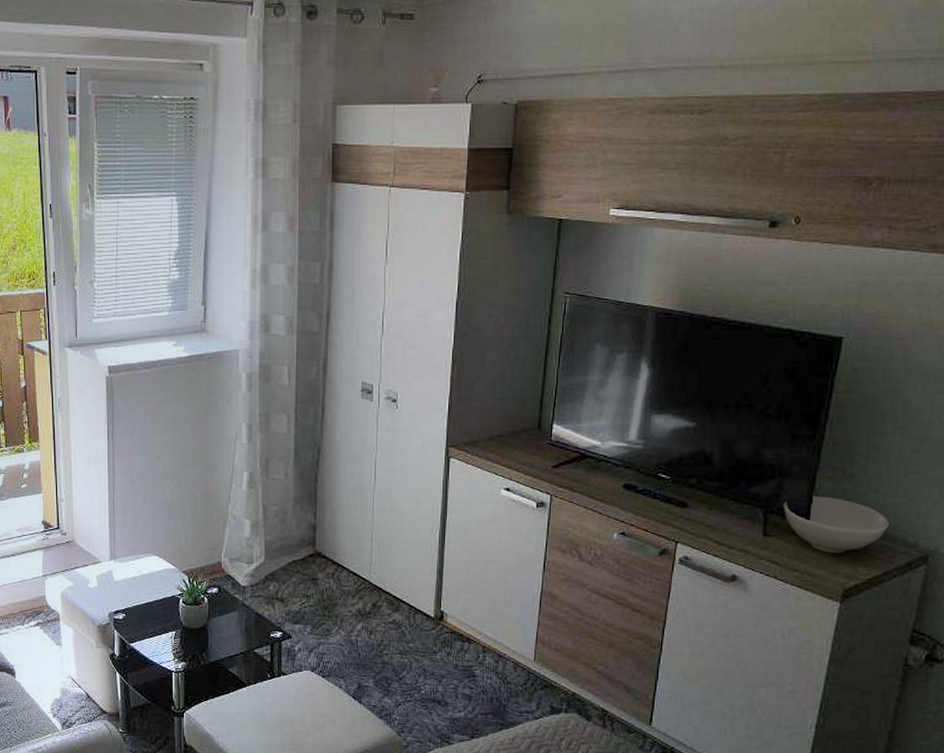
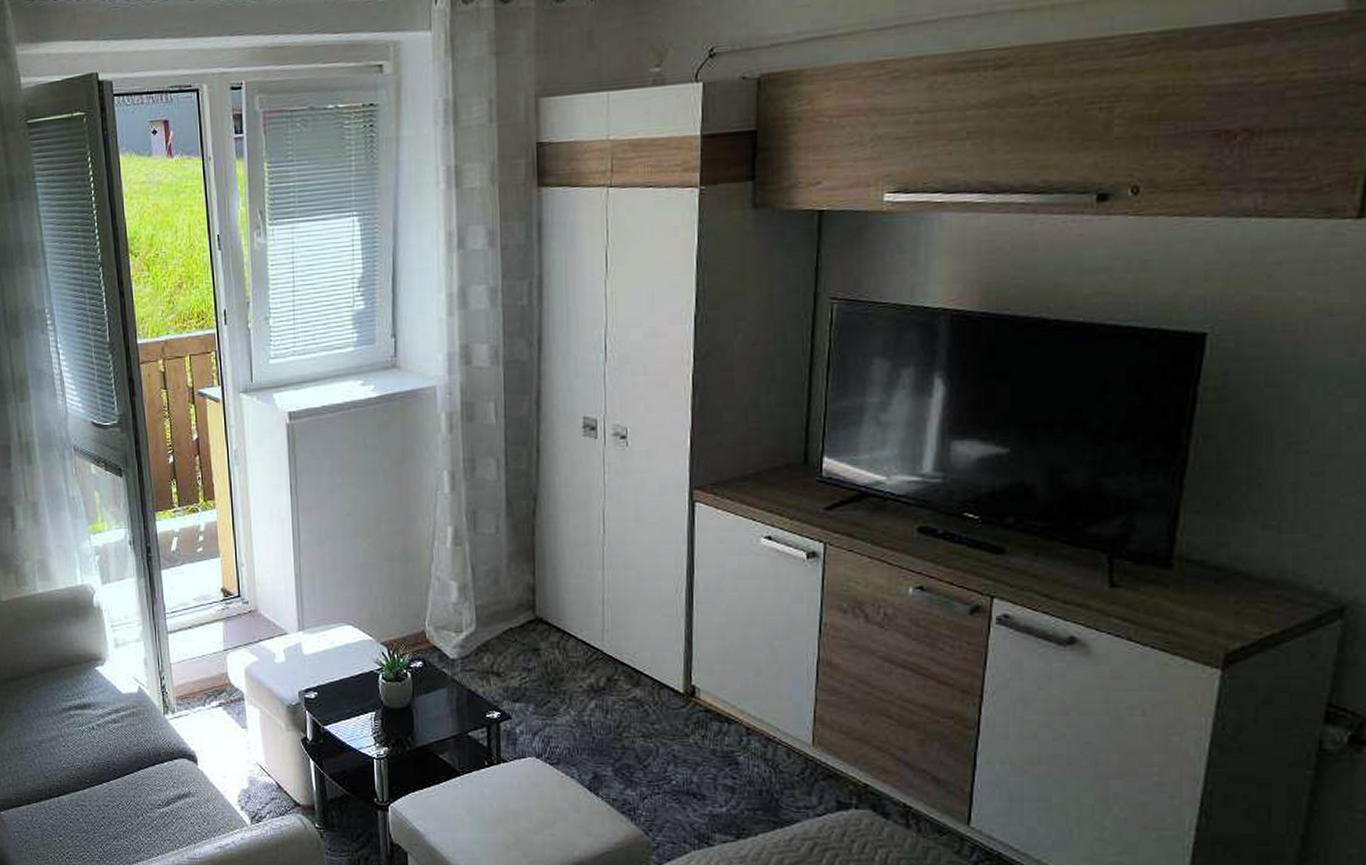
decorative bowl: present [783,496,889,554] -> none [1135,535,1286,608]

